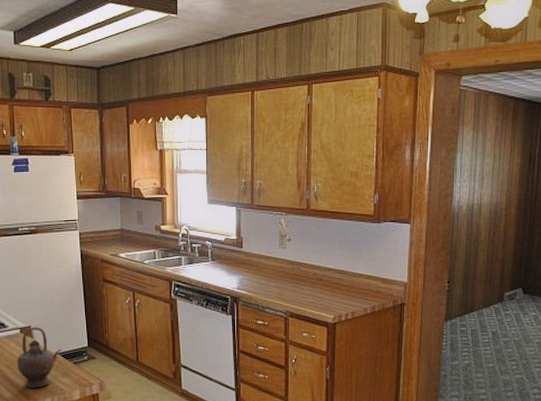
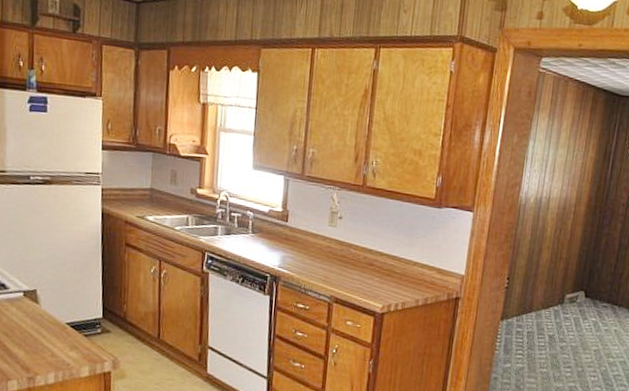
teapot: present [17,327,61,388] -> none [17,291,71,361]

